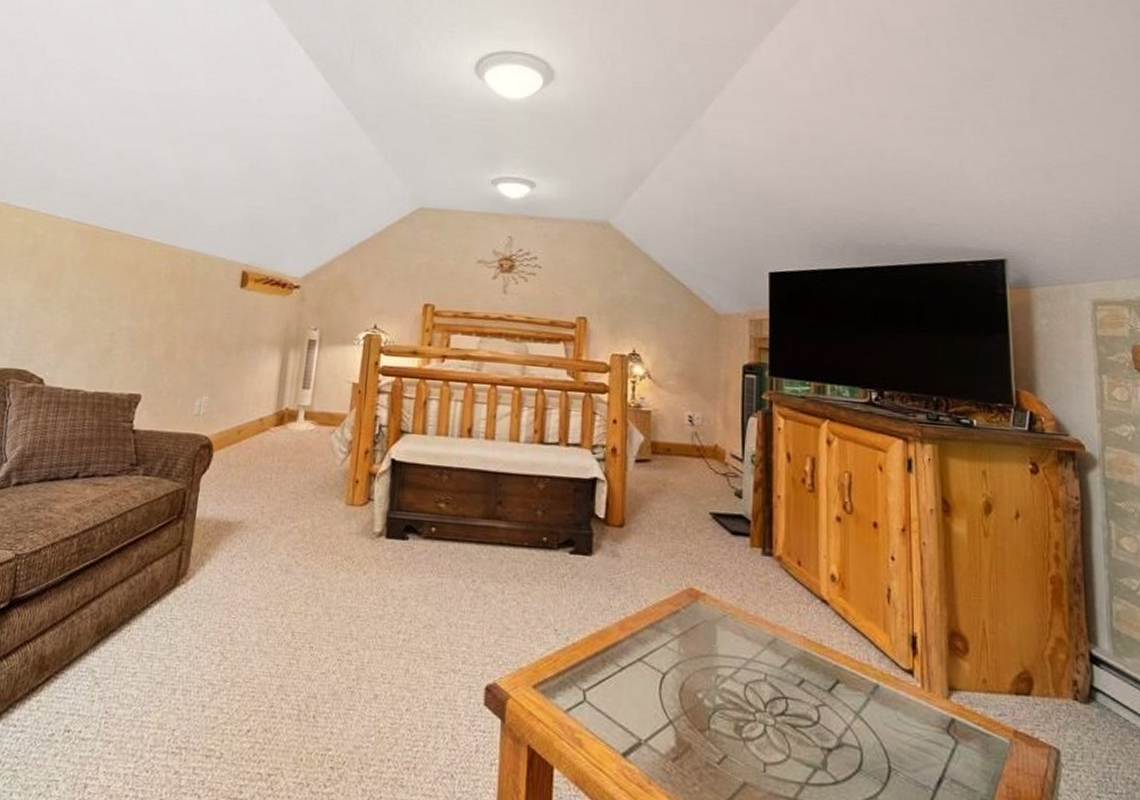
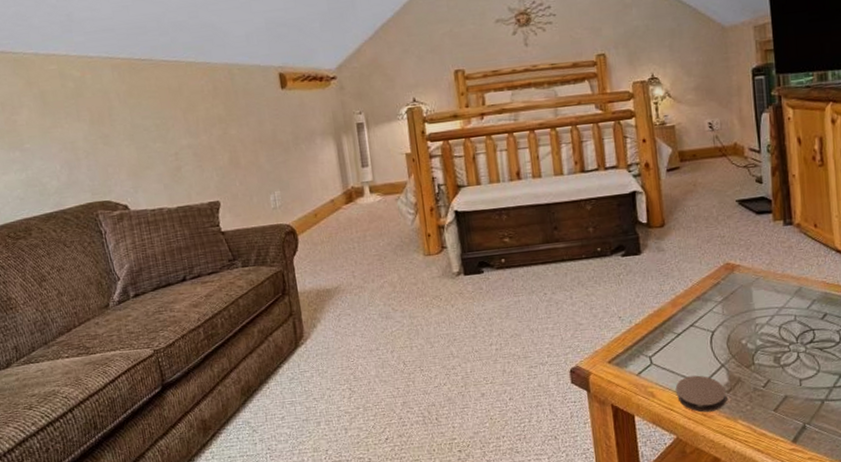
coaster: none [609,727,671,784] -> present [675,375,727,412]

